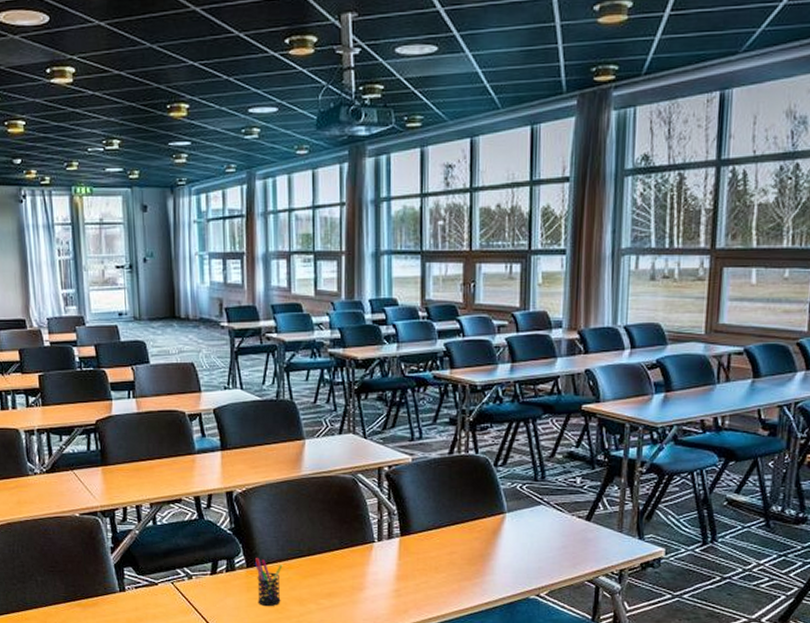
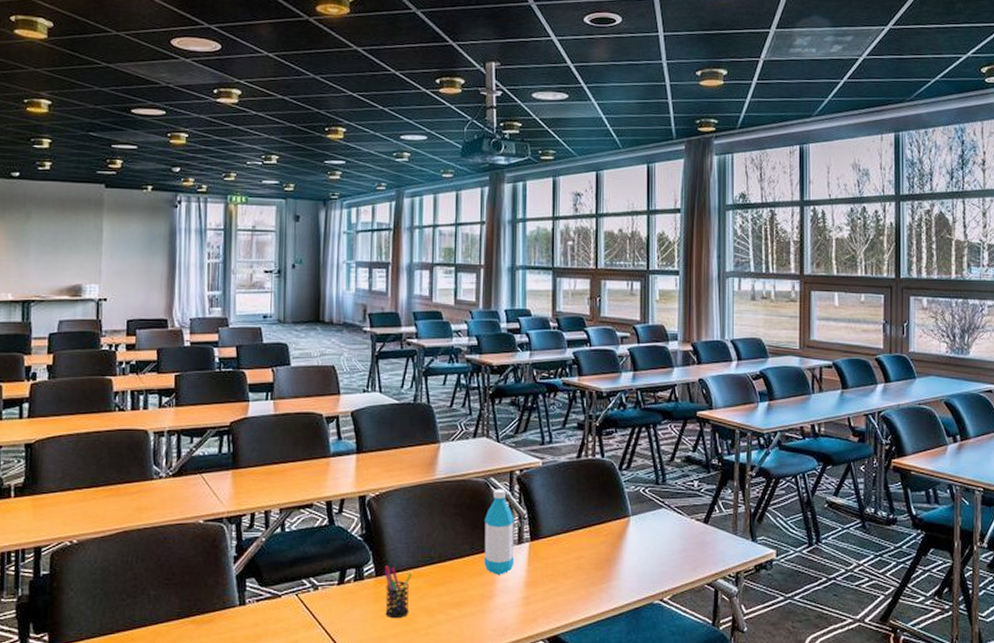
water bottle: none [353,485,384,568] -> present [484,489,514,575]

